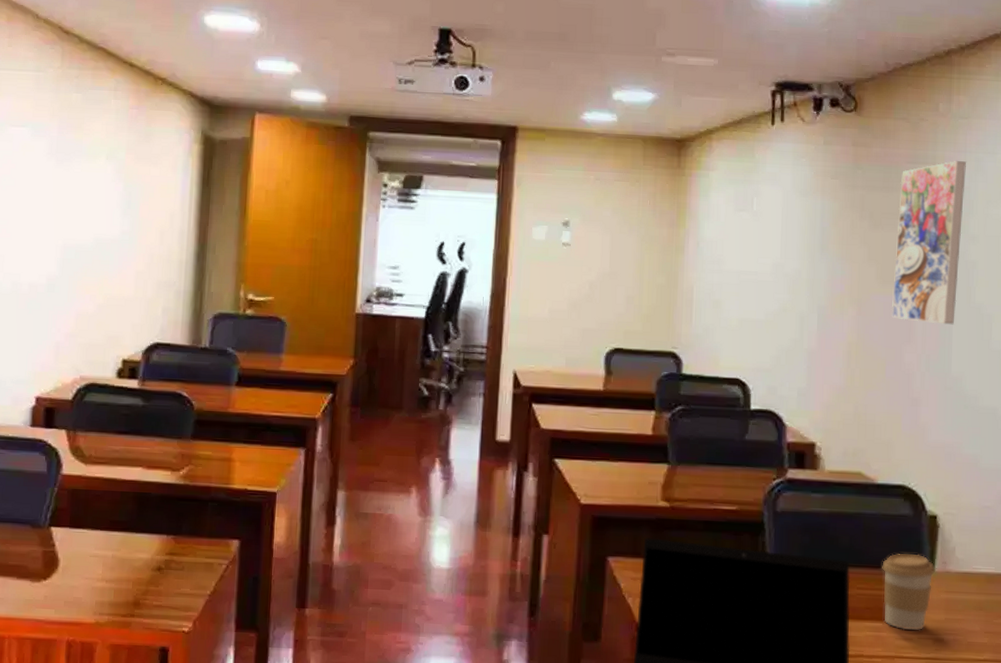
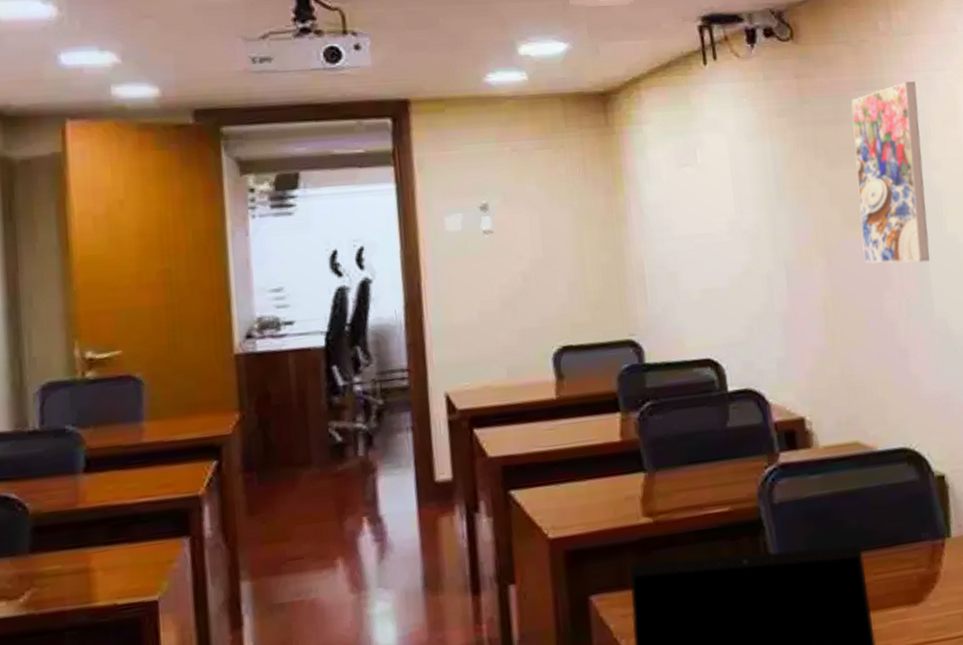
coffee cup: present [882,553,935,631] -> none [896,521,952,611]

